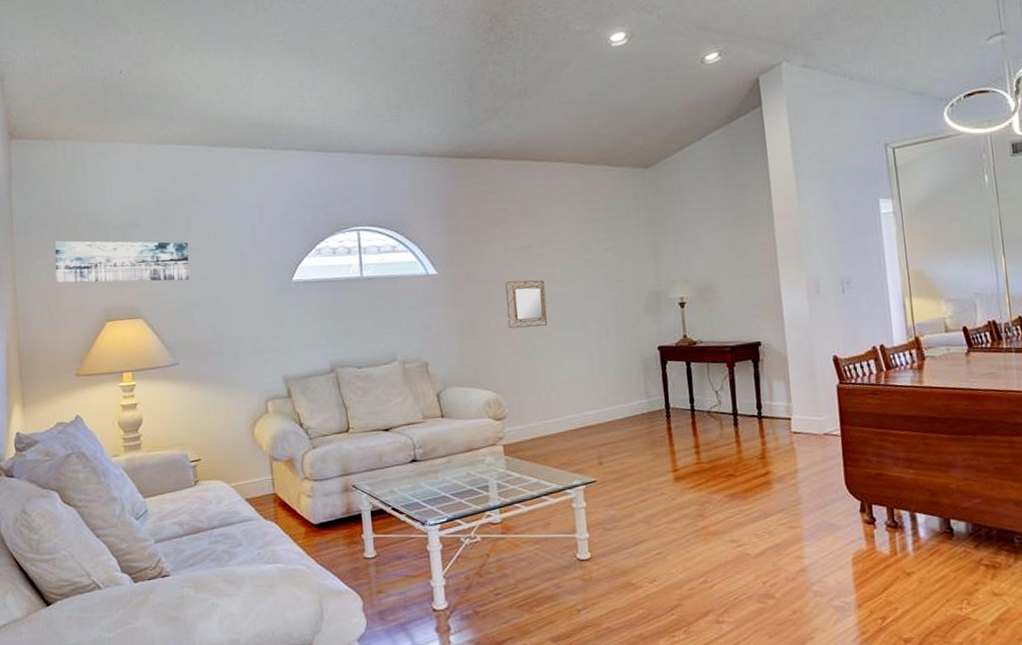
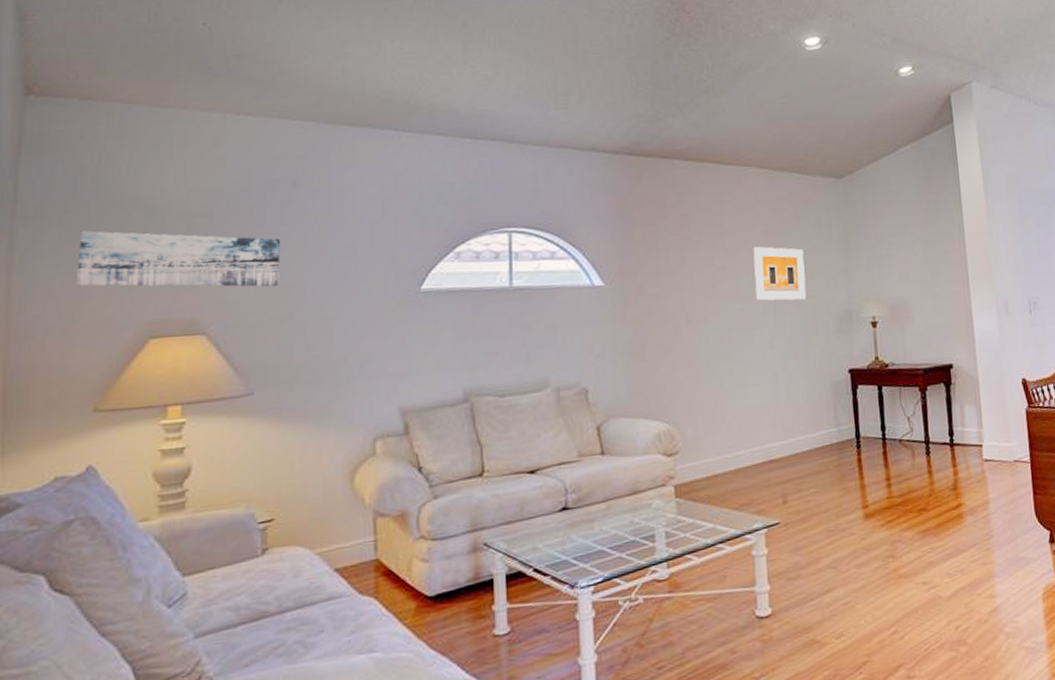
home mirror: present [505,280,548,329] -> none [683,294,730,349]
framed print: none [566,235,617,285] -> present [753,246,807,301]

